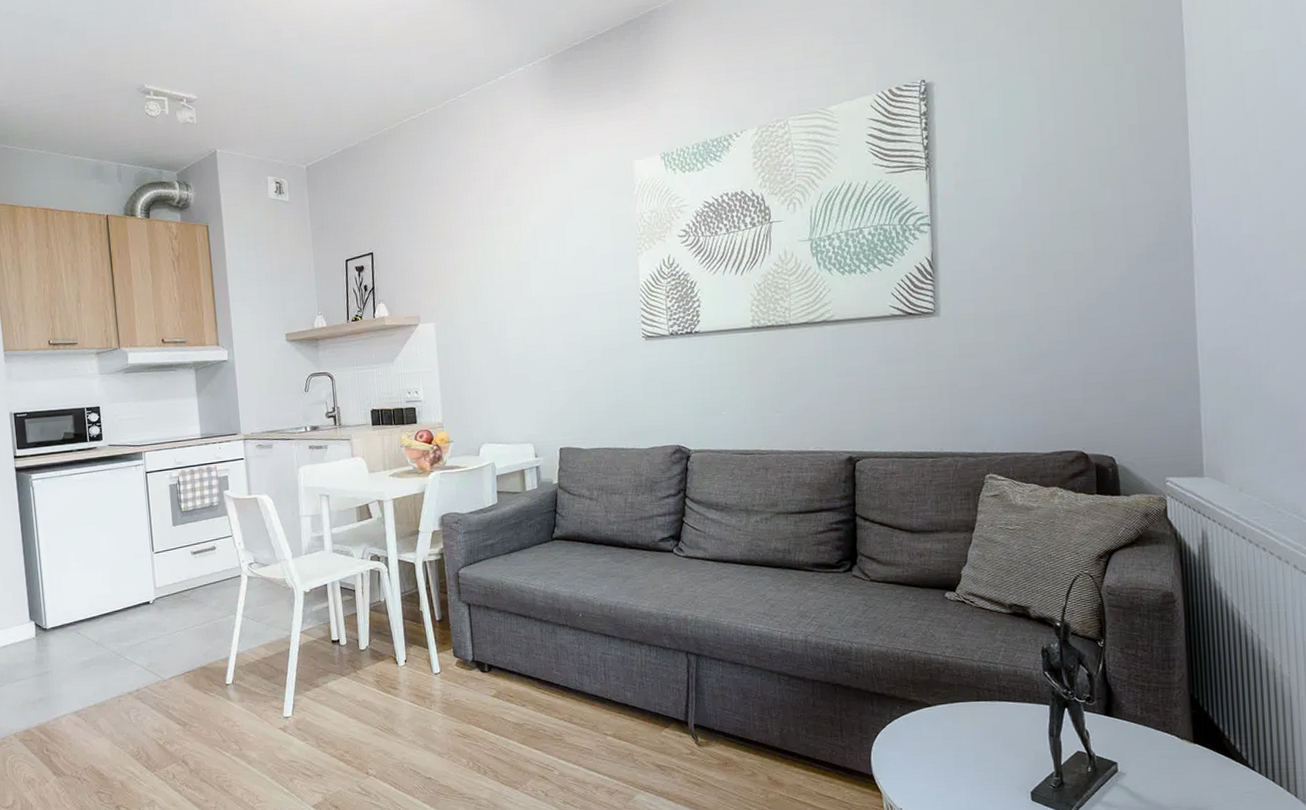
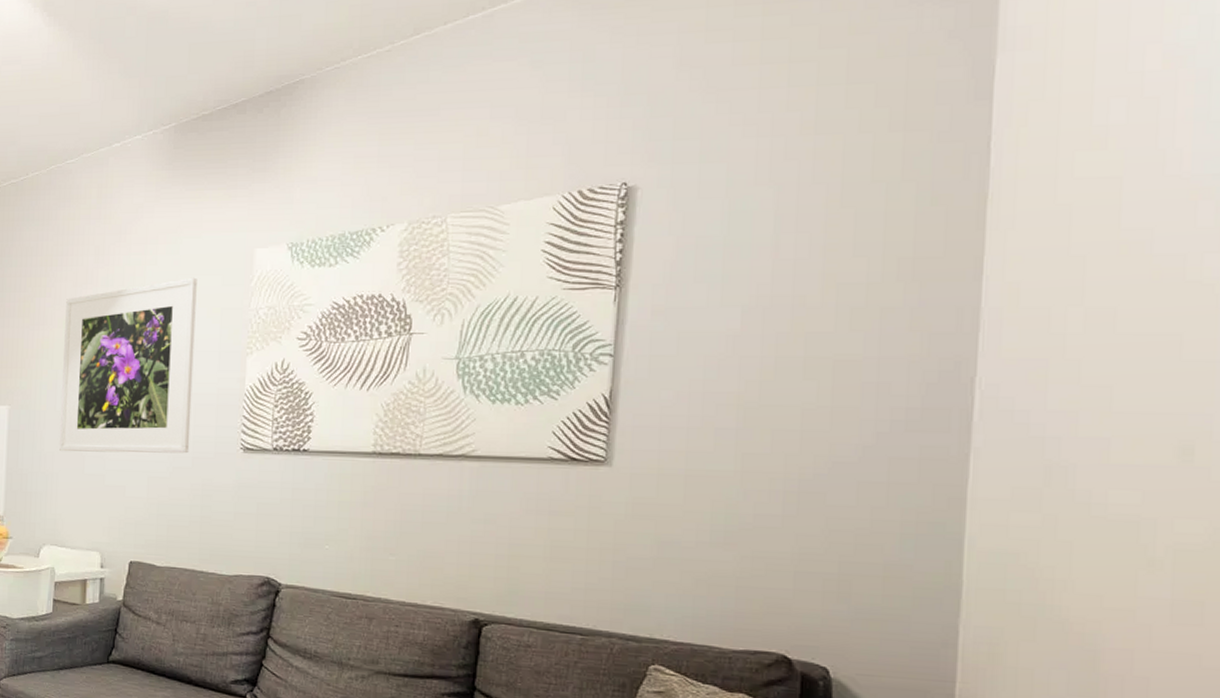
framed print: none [474,191,599,359] -> present [58,277,197,454]

